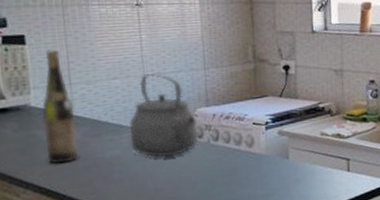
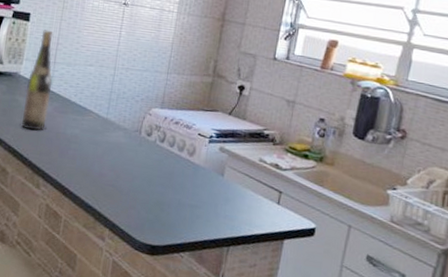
tea kettle: present [128,74,199,158] -> none [89,67,150,148]

